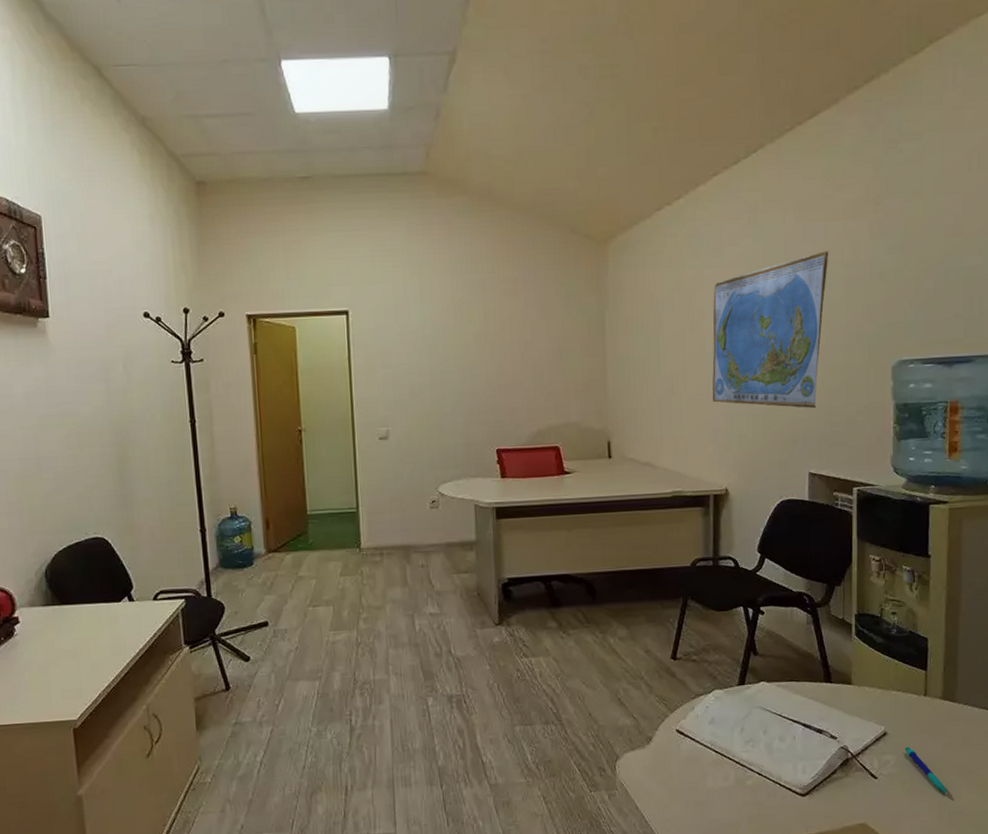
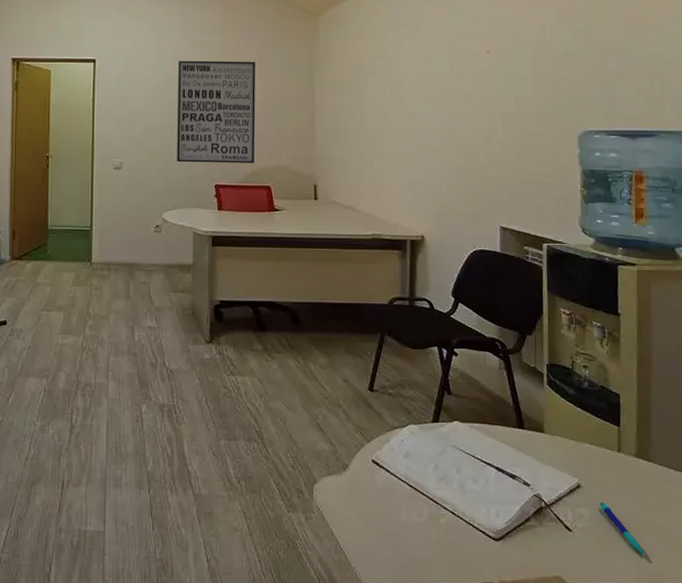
wall art: none [446,303,540,427] -> present [177,60,255,163]
world map: present [712,251,829,408] -> none [410,31,518,168]

